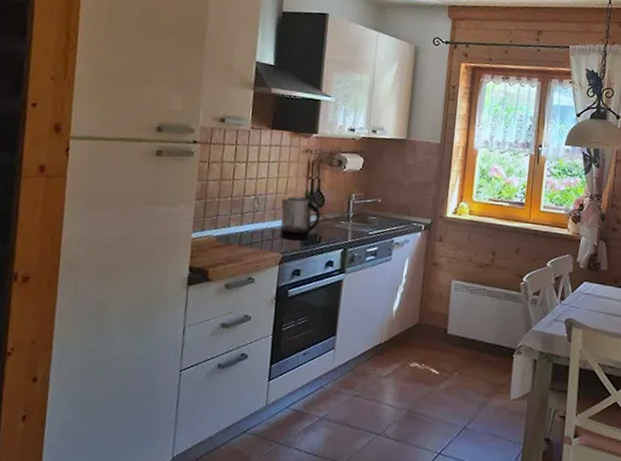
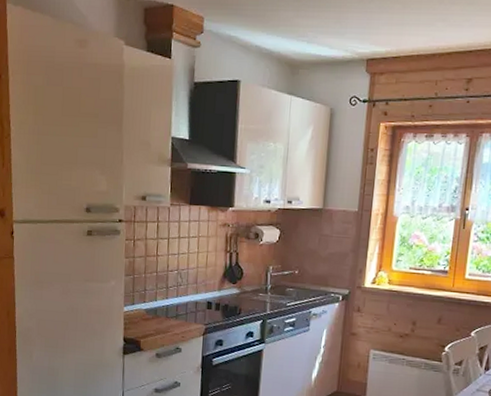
kettle: present [279,195,321,241] -> none [201,269,240,313]

